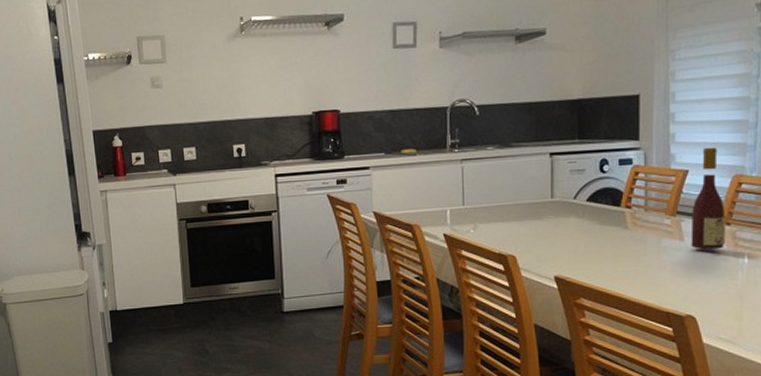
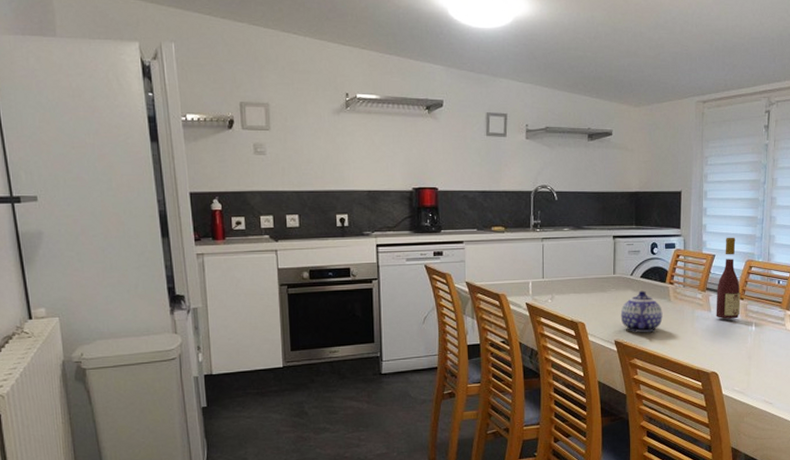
teapot: none [561,216,618,267] -> present [620,290,663,333]

